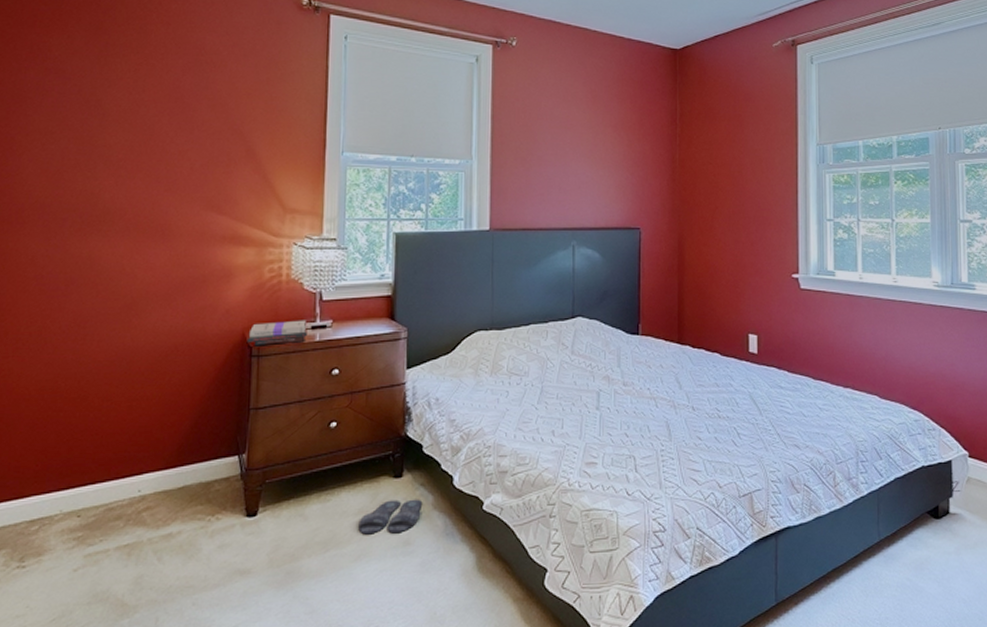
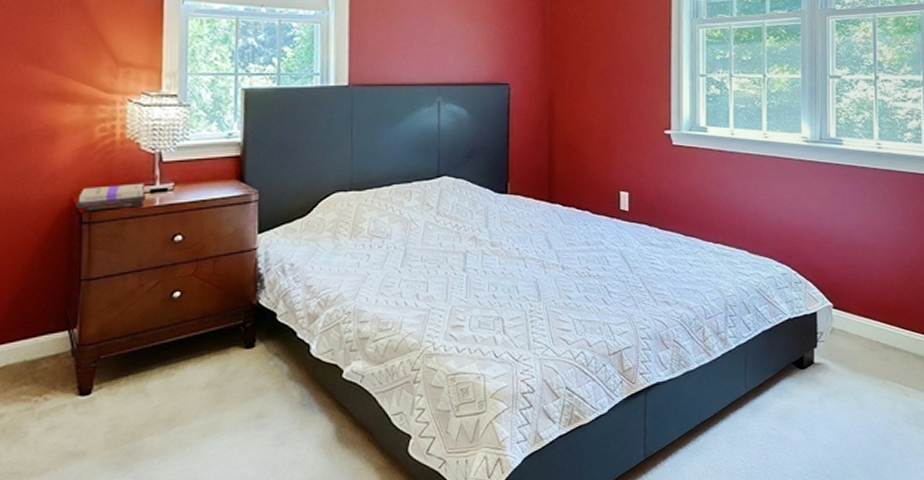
slippers: present [358,499,423,535] -> none [206,369,277,409]

